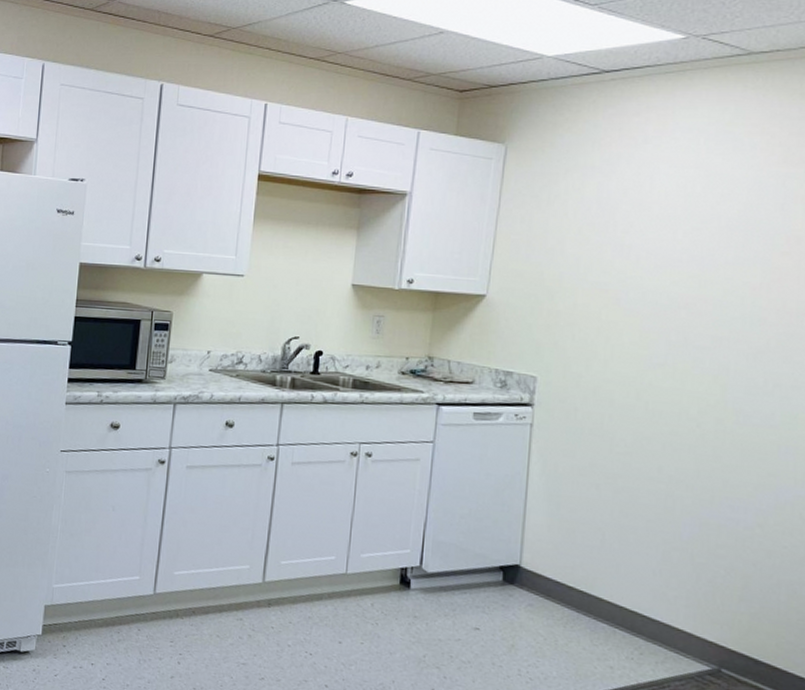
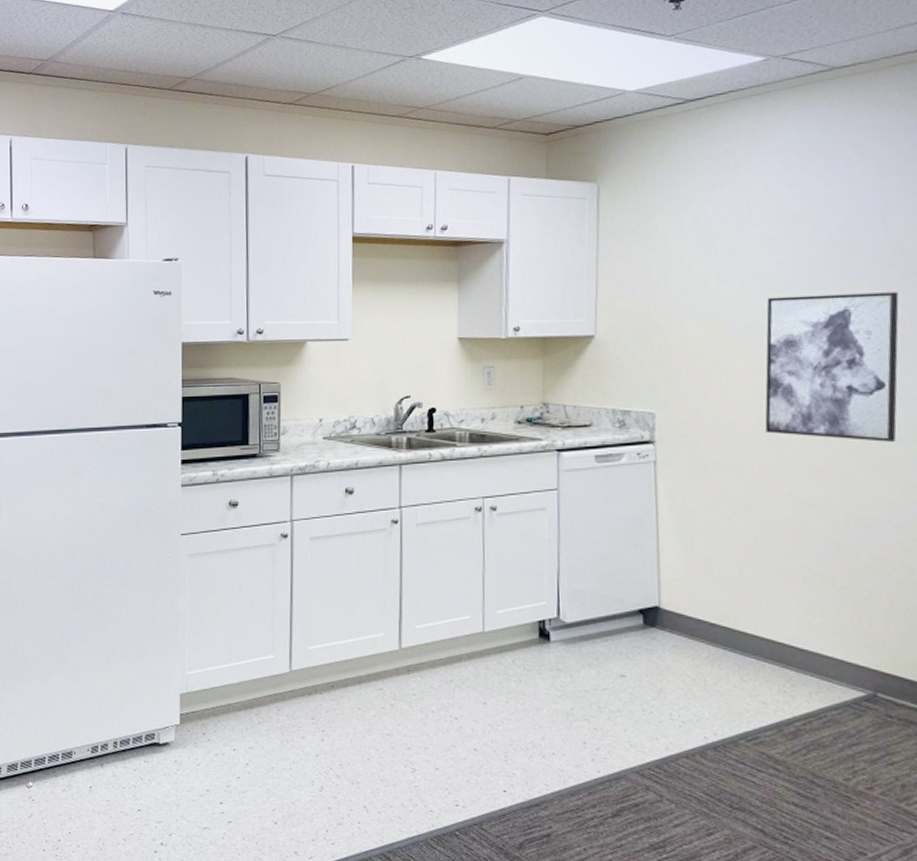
wall art: none [643,274,788,427] -> present [765,292,899,442]

